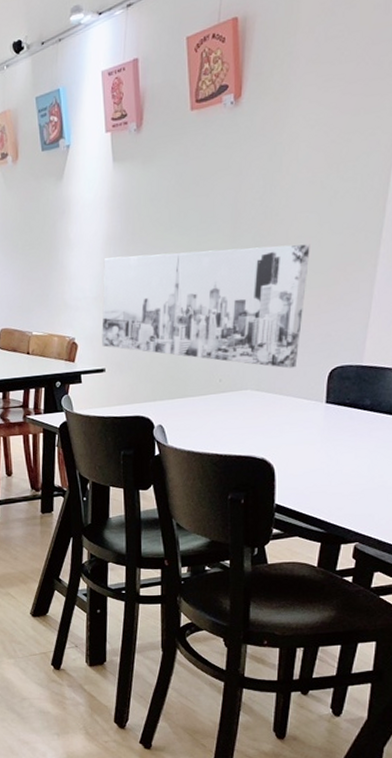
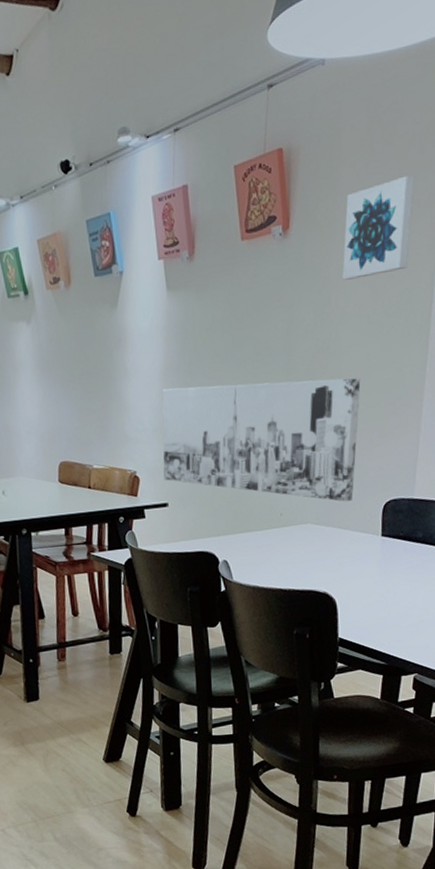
wall art: none [295,37,378,146] -> present [342,175,415,280]

